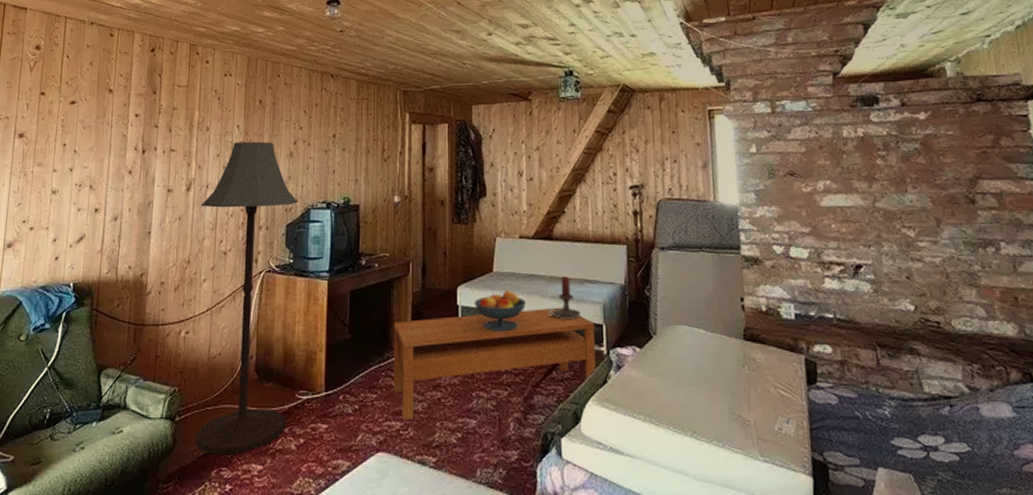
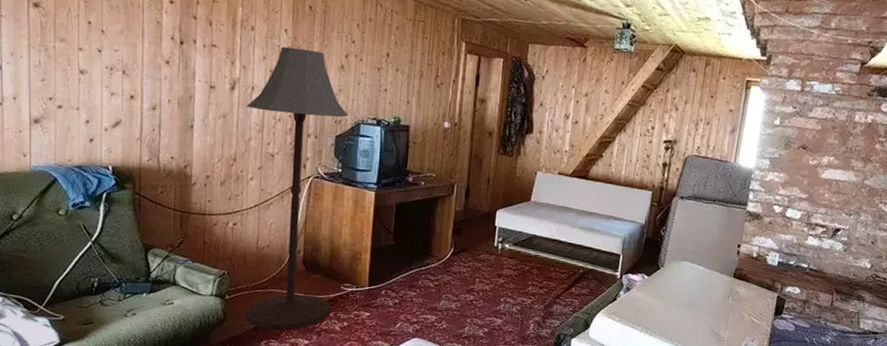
coffee table: present [393,307,597,421] -> none [431,234,613,316]
fruit bowl: present [474,290,526,332] -> none [510,218,557,253]
candle holder: present [548,276,581,319] -> none [575,211,604,248]

